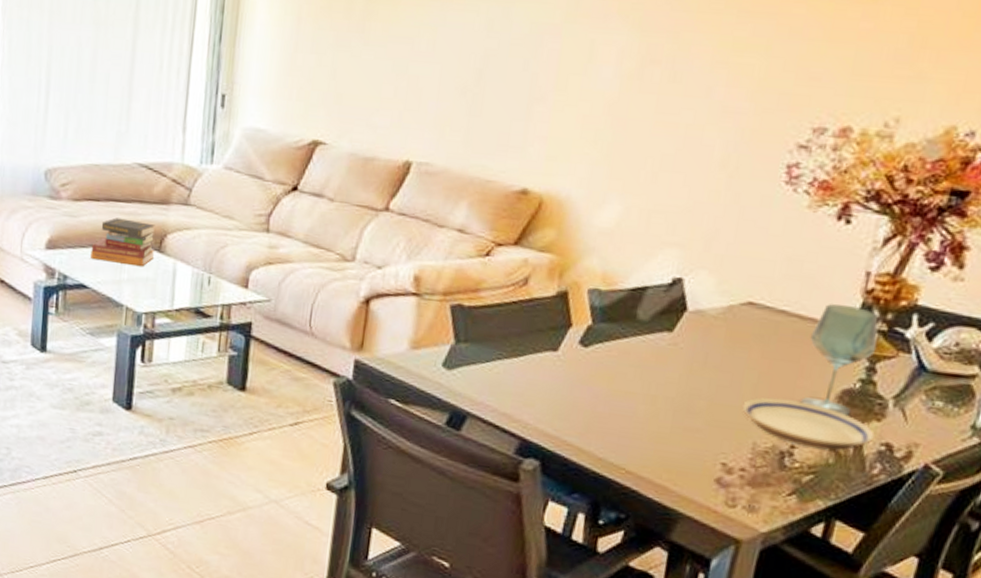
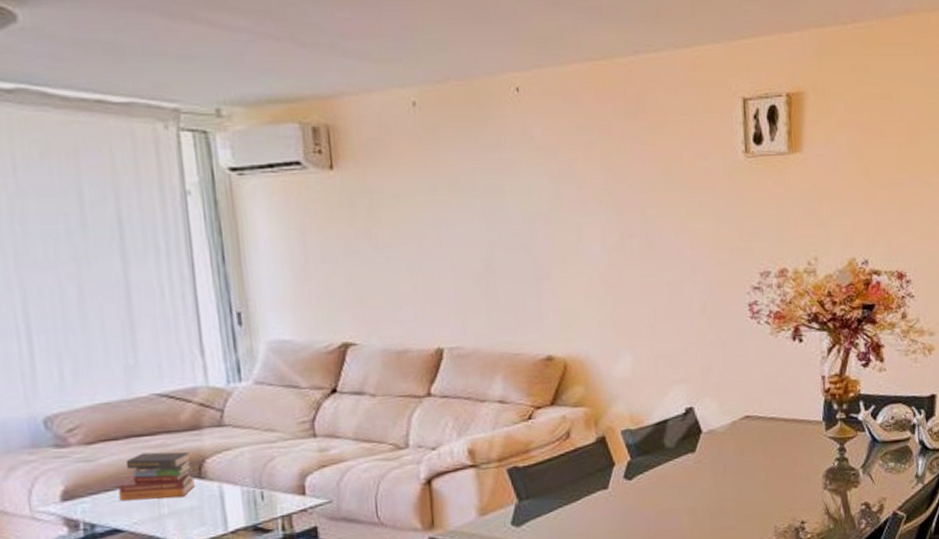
plate: present [742,397,875,450] -> none [760,485,856,520]
wine glass: present [800,304,879,417] -> none [795,404,842,490]

